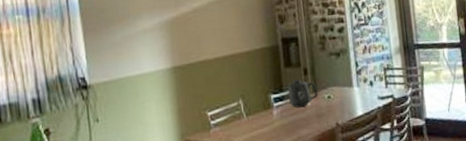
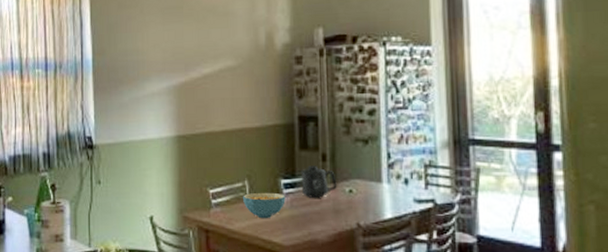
cereal bowl: none [239,107,276,131] -> present [243,192,286,219]

